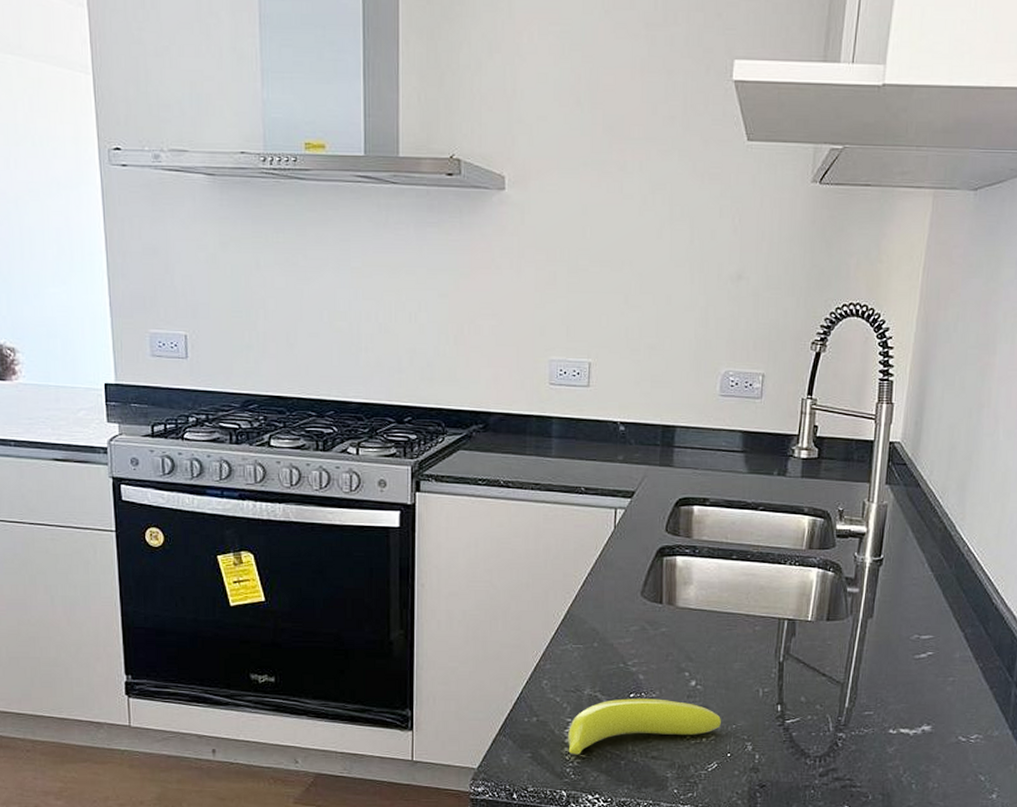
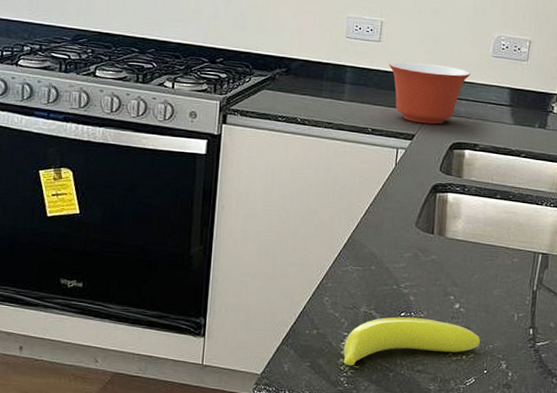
mixing bowl: none [600,408,696,479] -> present [388,61,471,125]

